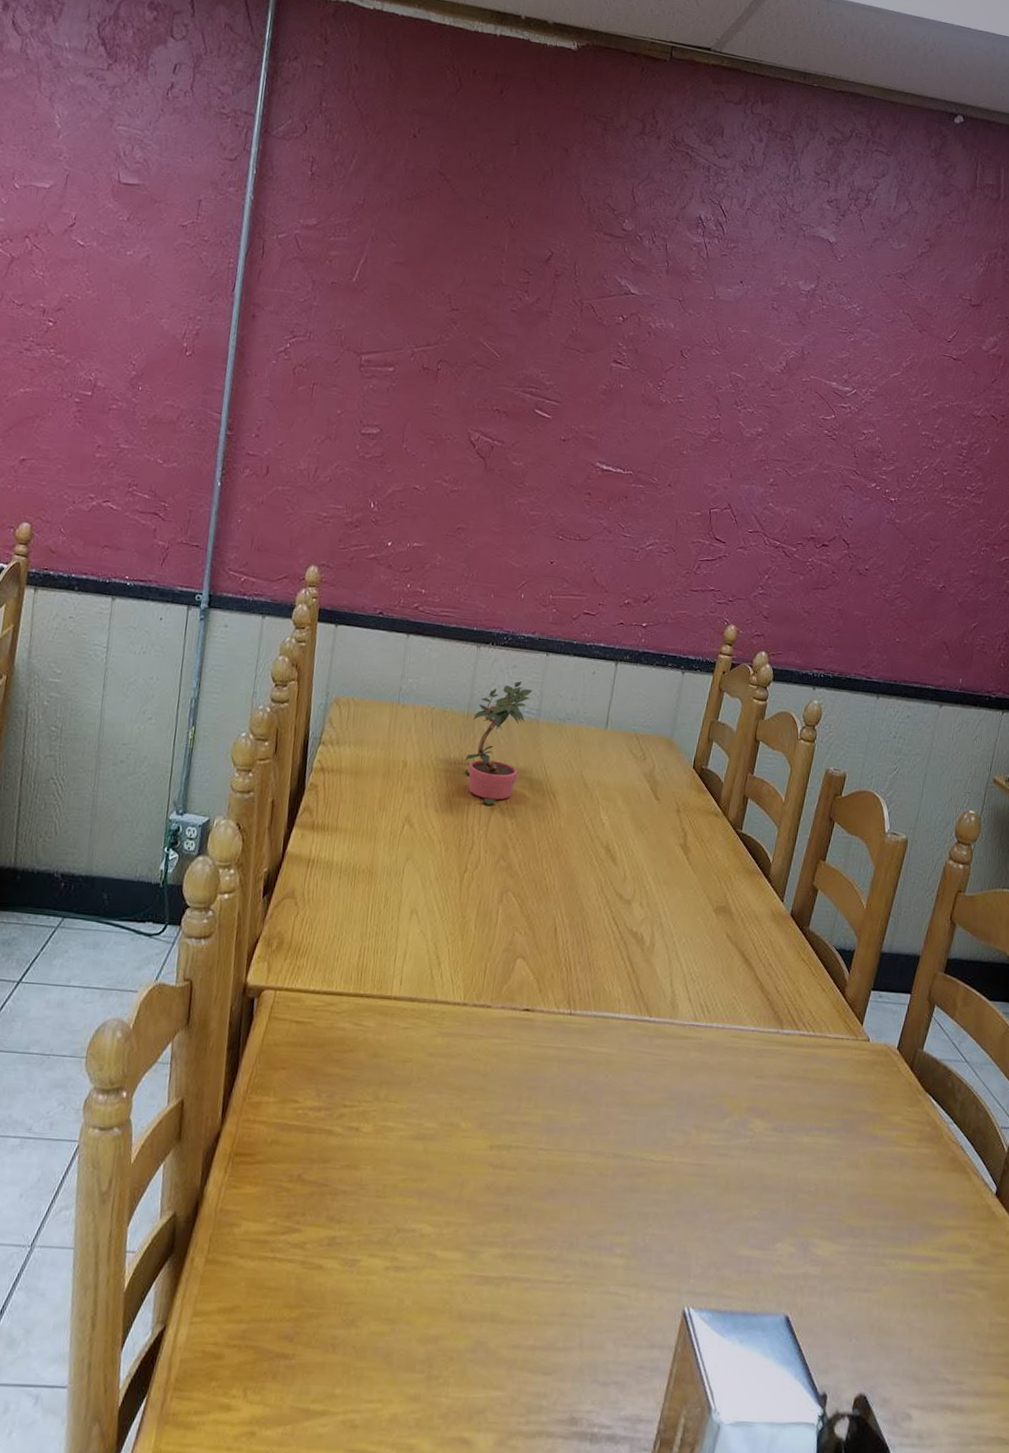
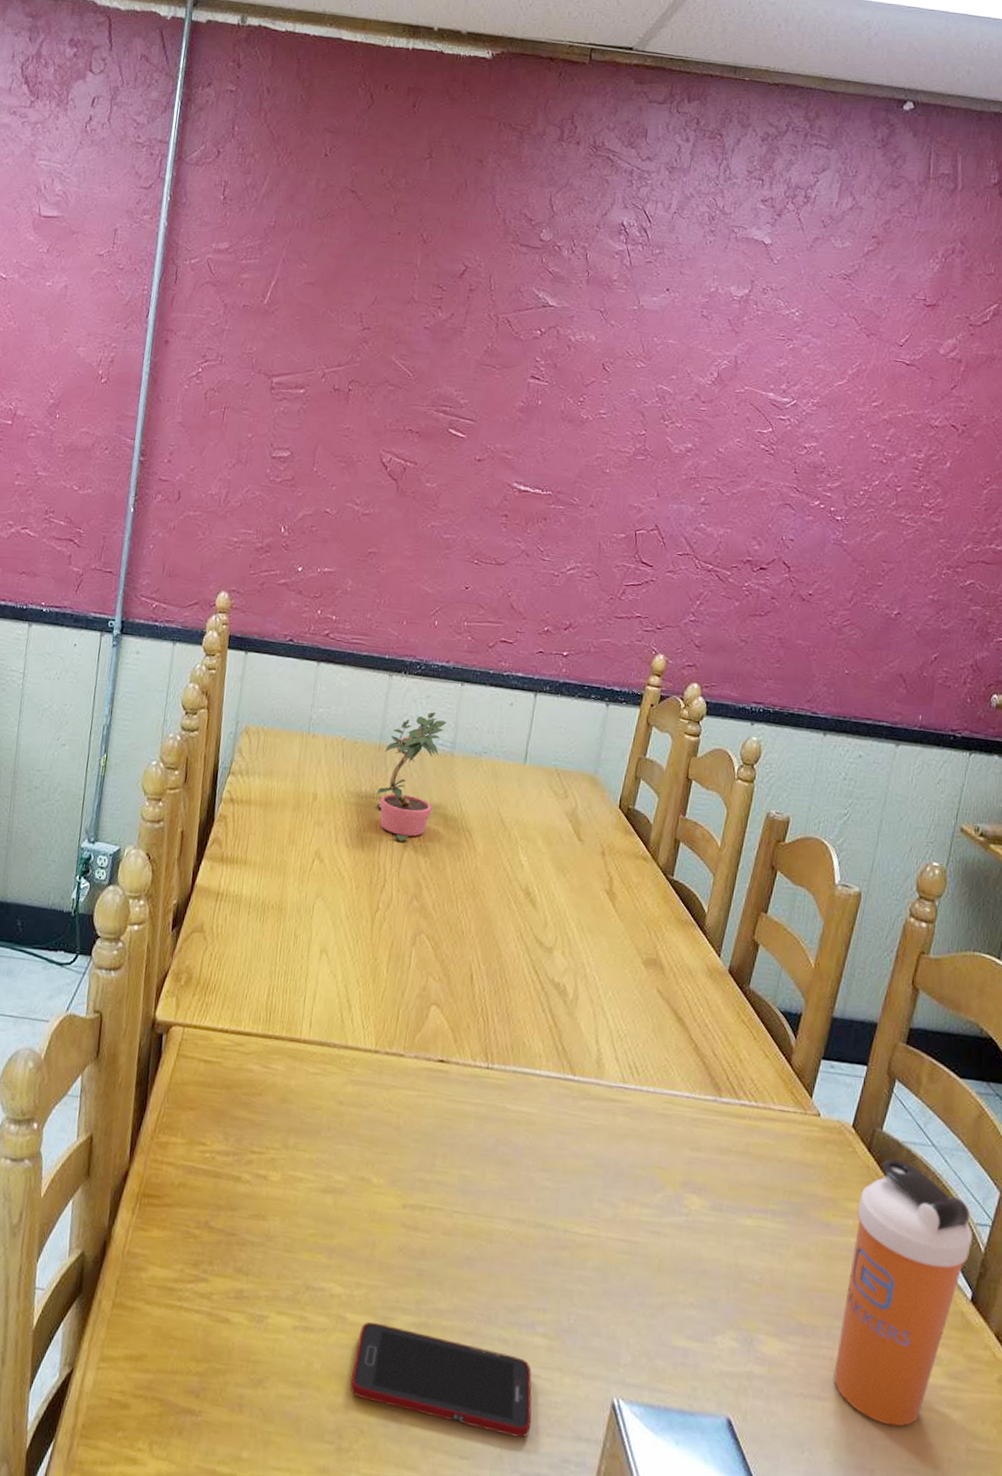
cell phone: none [440,1256,610,1351] -> present [350,1321,532,1438]
shaker bottle: none [878,1075,998,1309] -> present [833,1159,973,1427]

